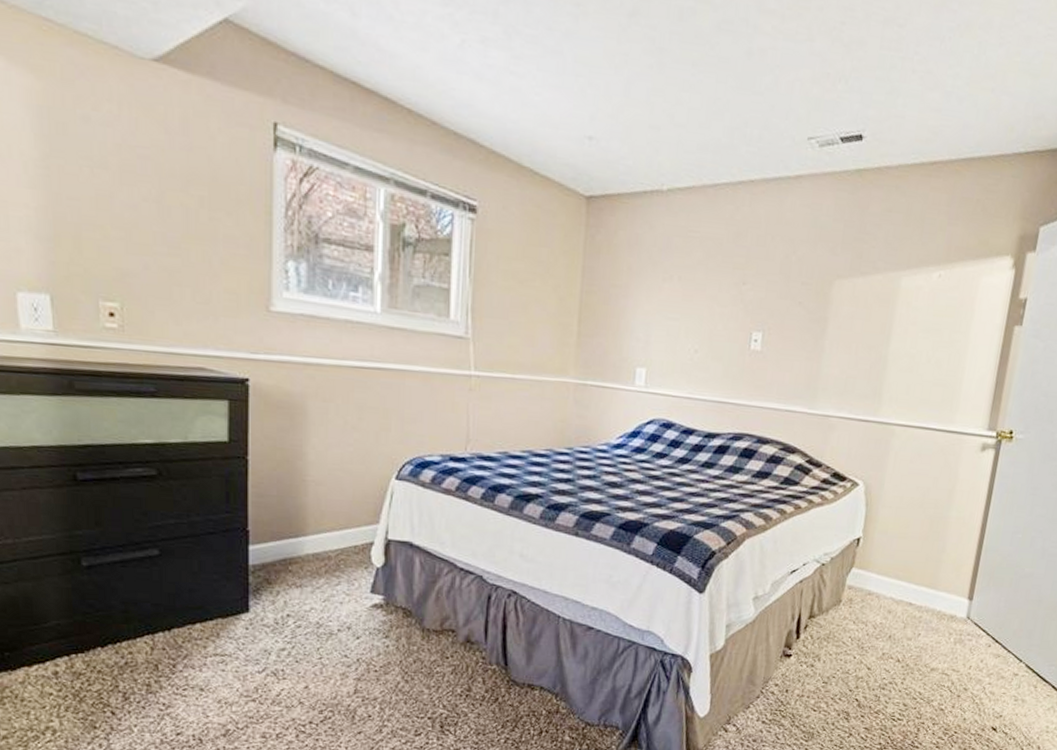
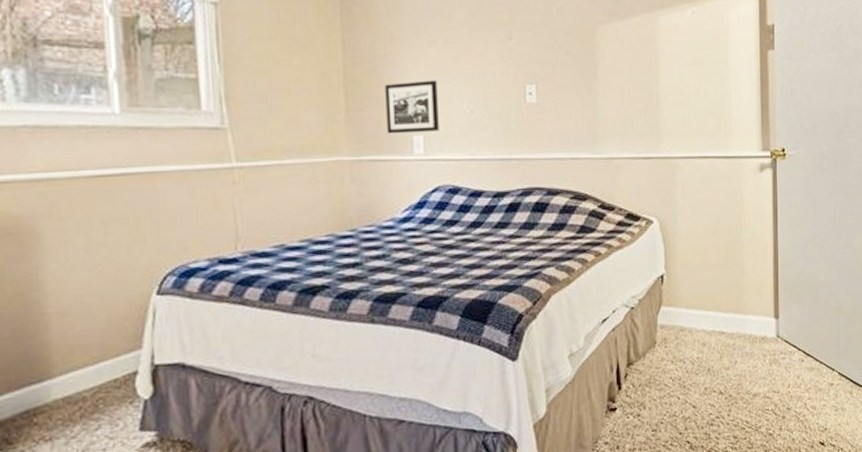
picture frame: none [613,314,666,366] -> present [385,80,439,134]

